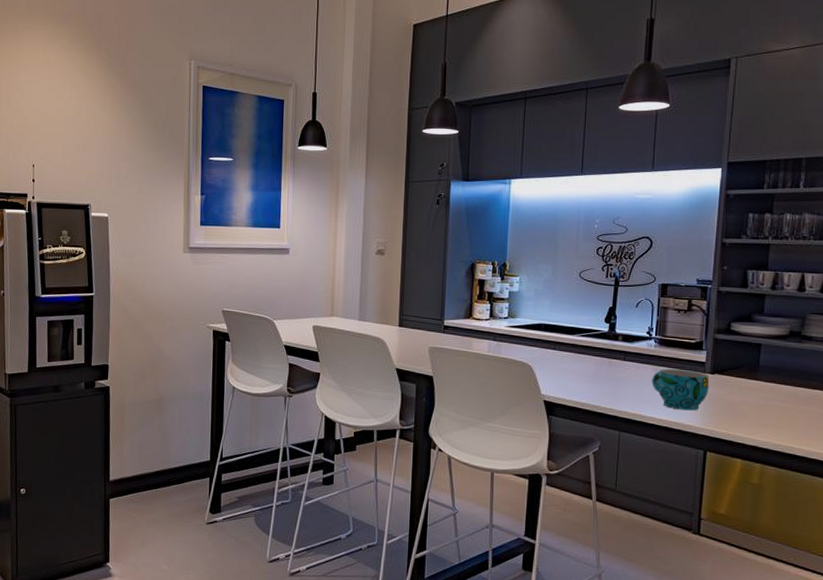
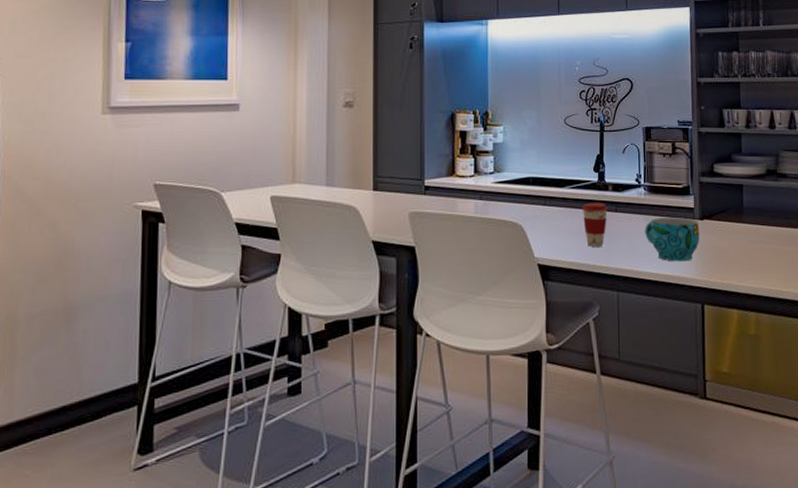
coffee cup: none [590,350,616,390] -> present [581,203,608,247]

